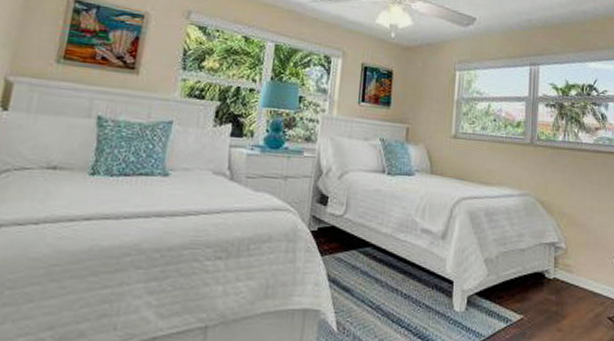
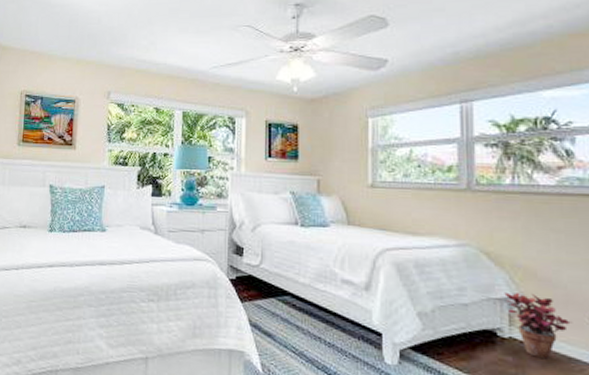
potted plant: none [552,237,599,295] -> present [504,292,573,358]

